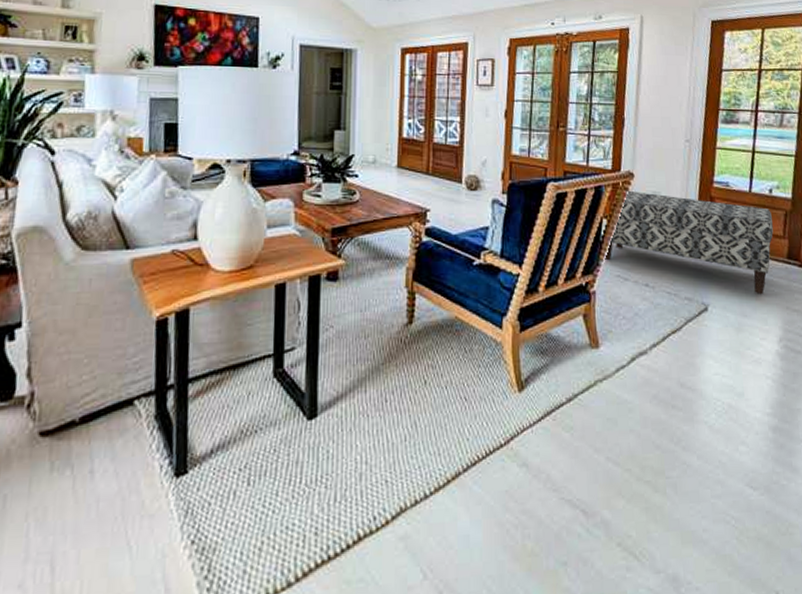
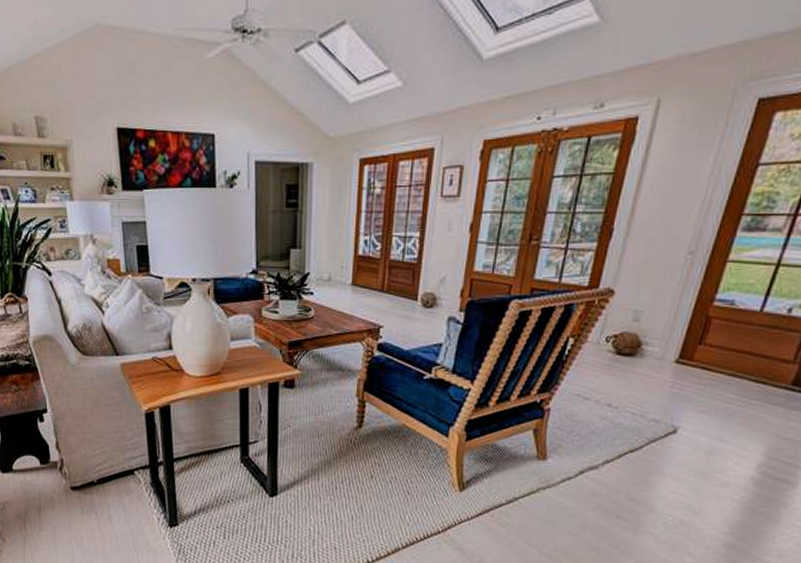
bench: present [603,190,773,295] -> none [564,308,784,421]

